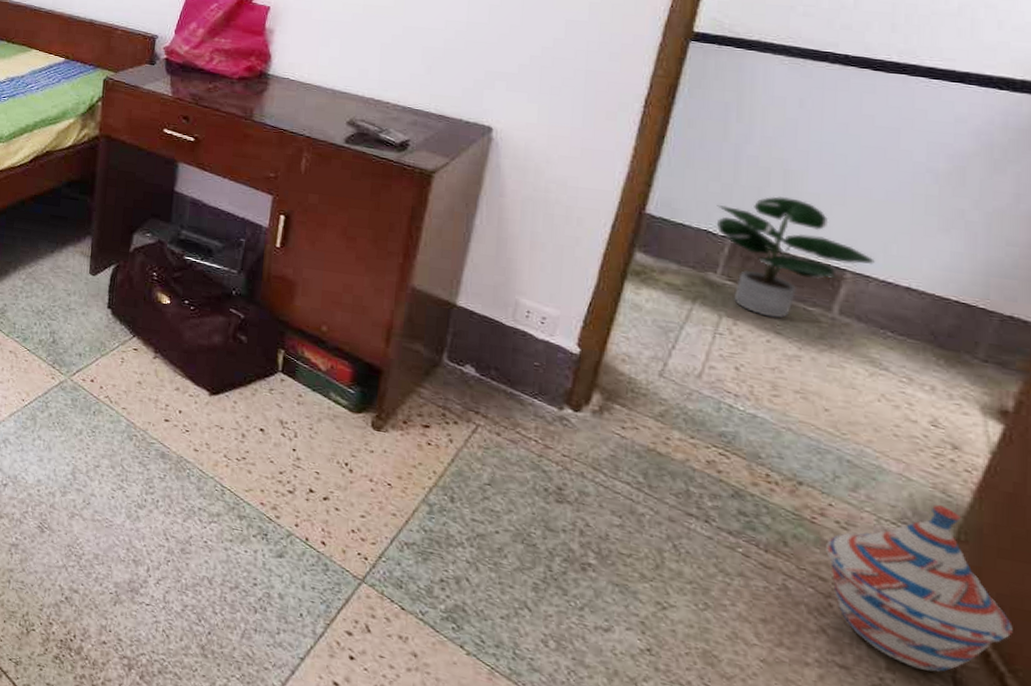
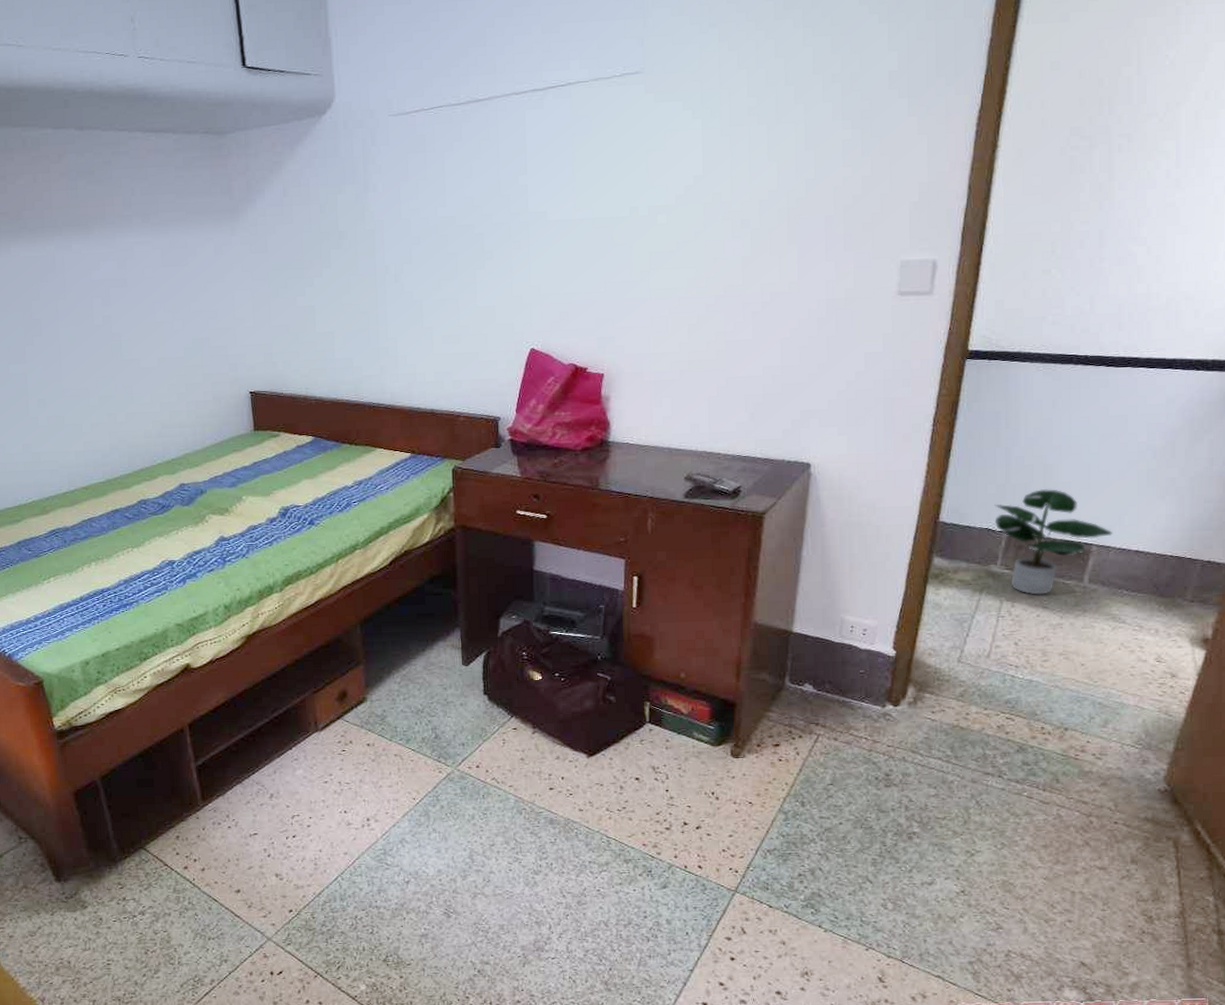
woven basket: present [826,504,1013,672] -> none [1087,724,1214,856]

